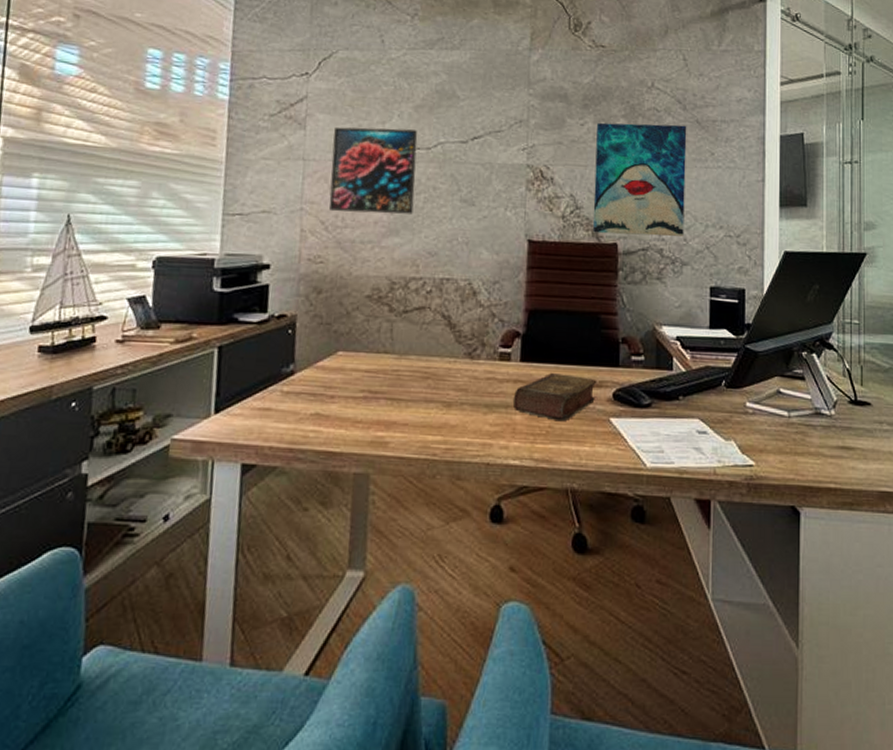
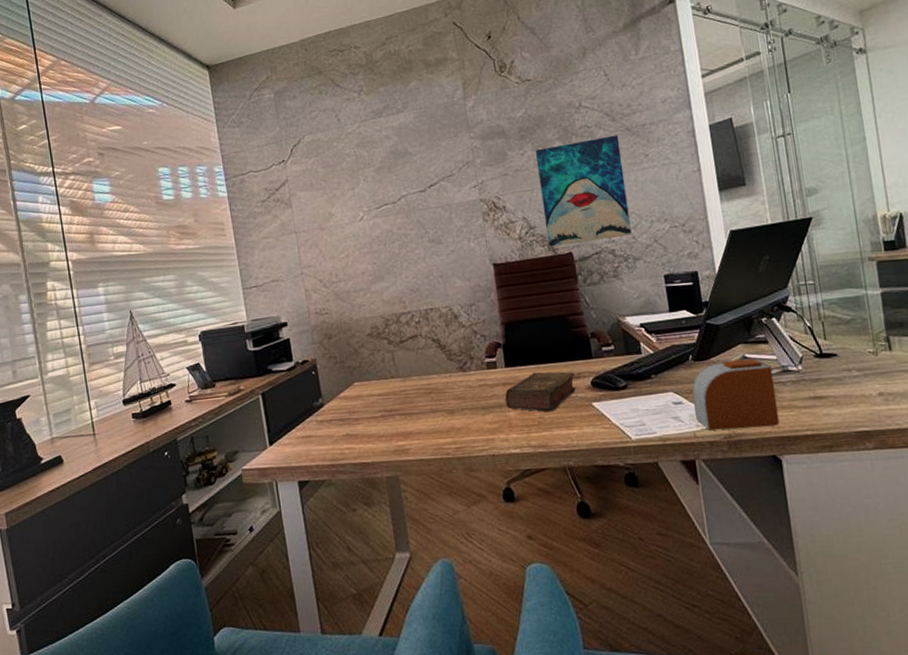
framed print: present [328,126,418,214] -> none [315,189,392,271]
alarm clock: none [719,393,805,473] -> present [691,358,780,431]

